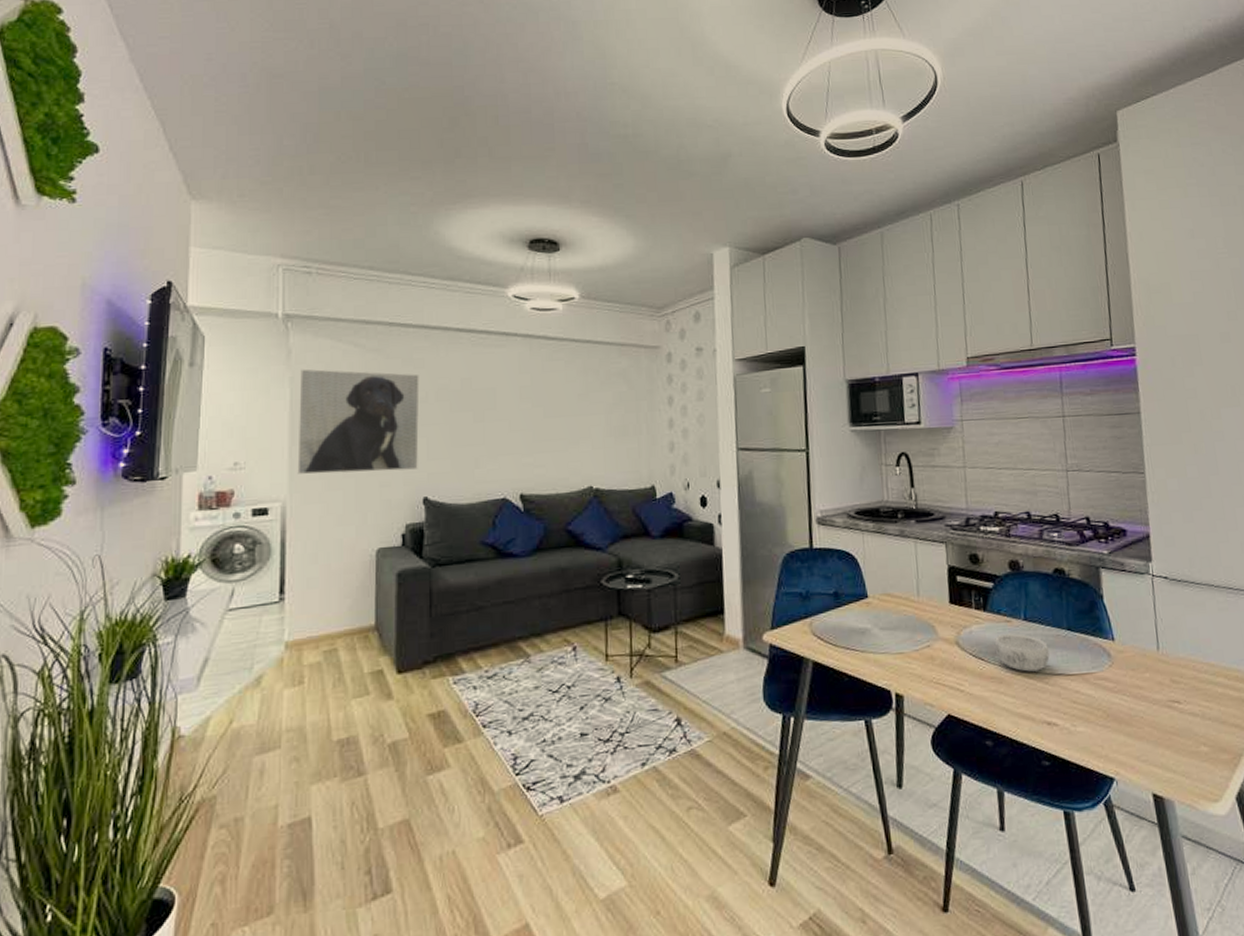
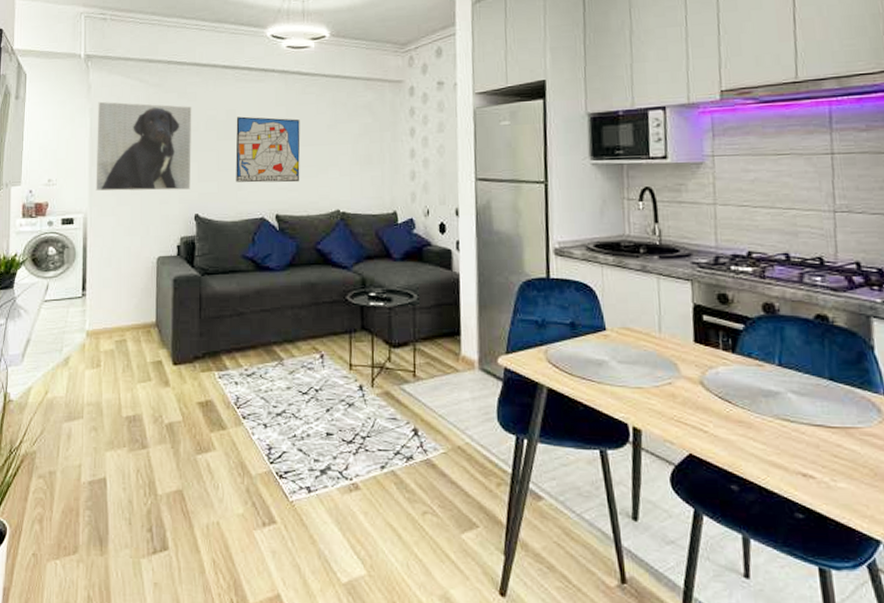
wall art: none [472,385,548,460] -> present [235,116,300,183]
decorative bowl: present [994,633,1050,672] -> none [743,379,807,420]

